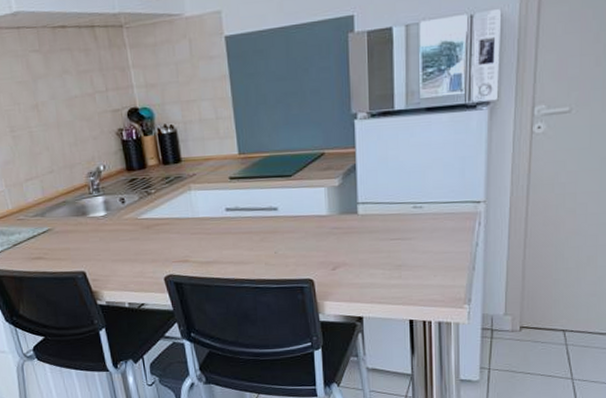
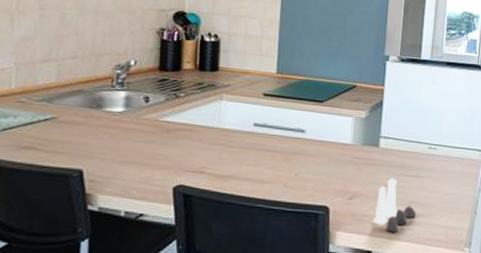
salt and pepper shaker set: none [360,243,406,297] -> present [372,178,416,233]

